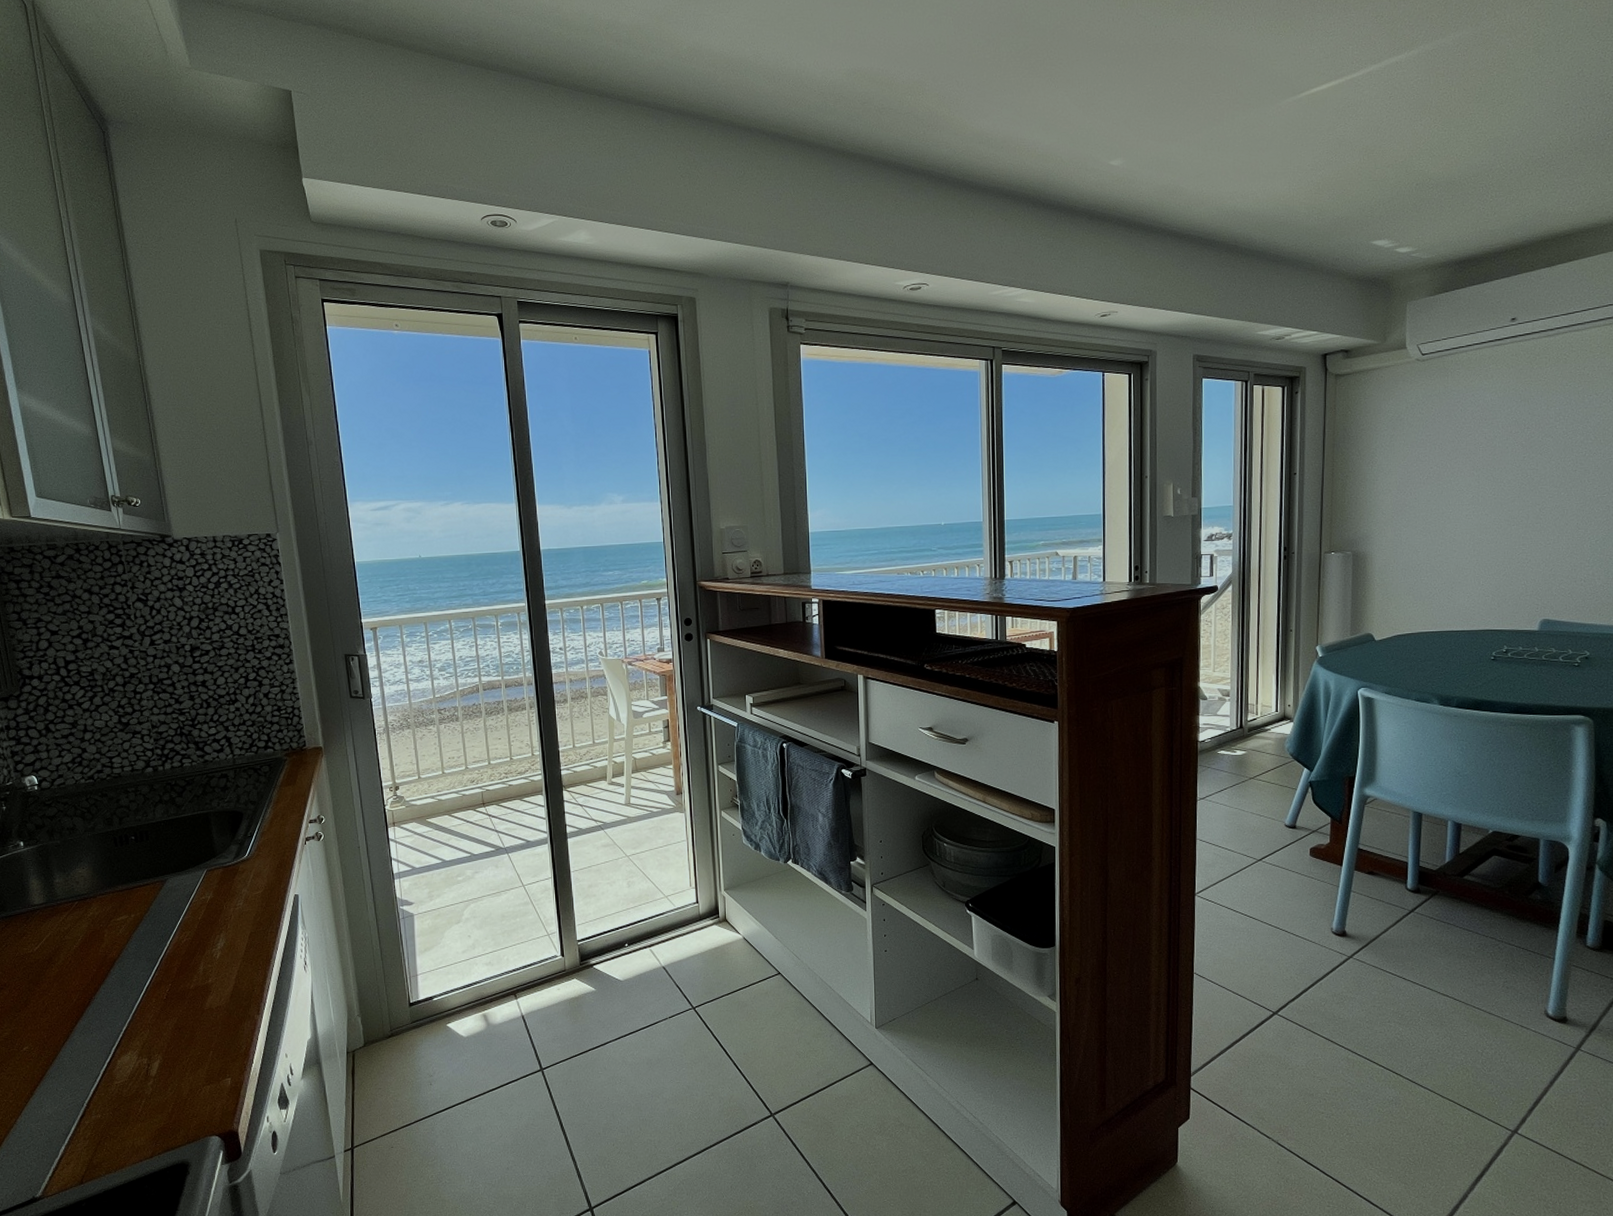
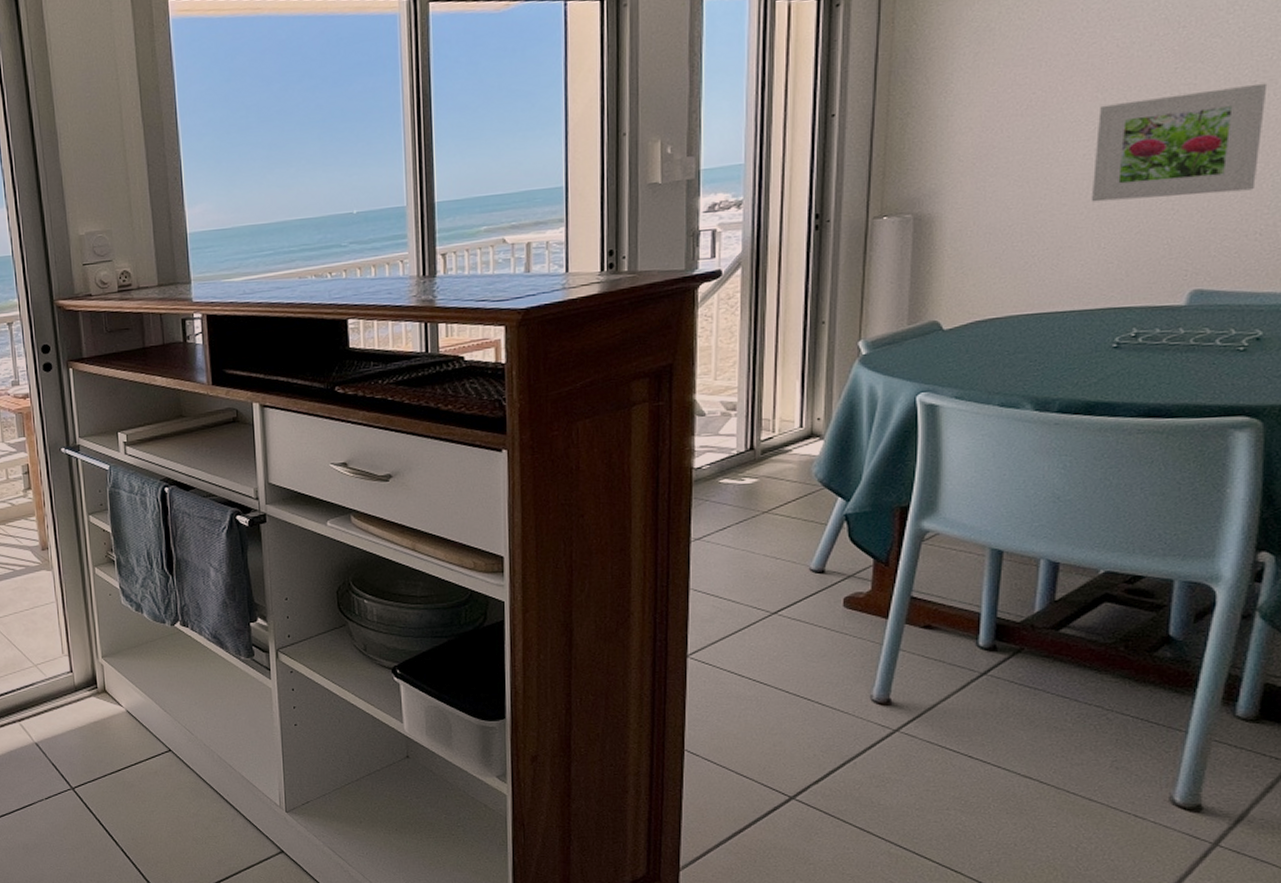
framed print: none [1473,472,1584,551] -> present [1092,83,1268,202]

